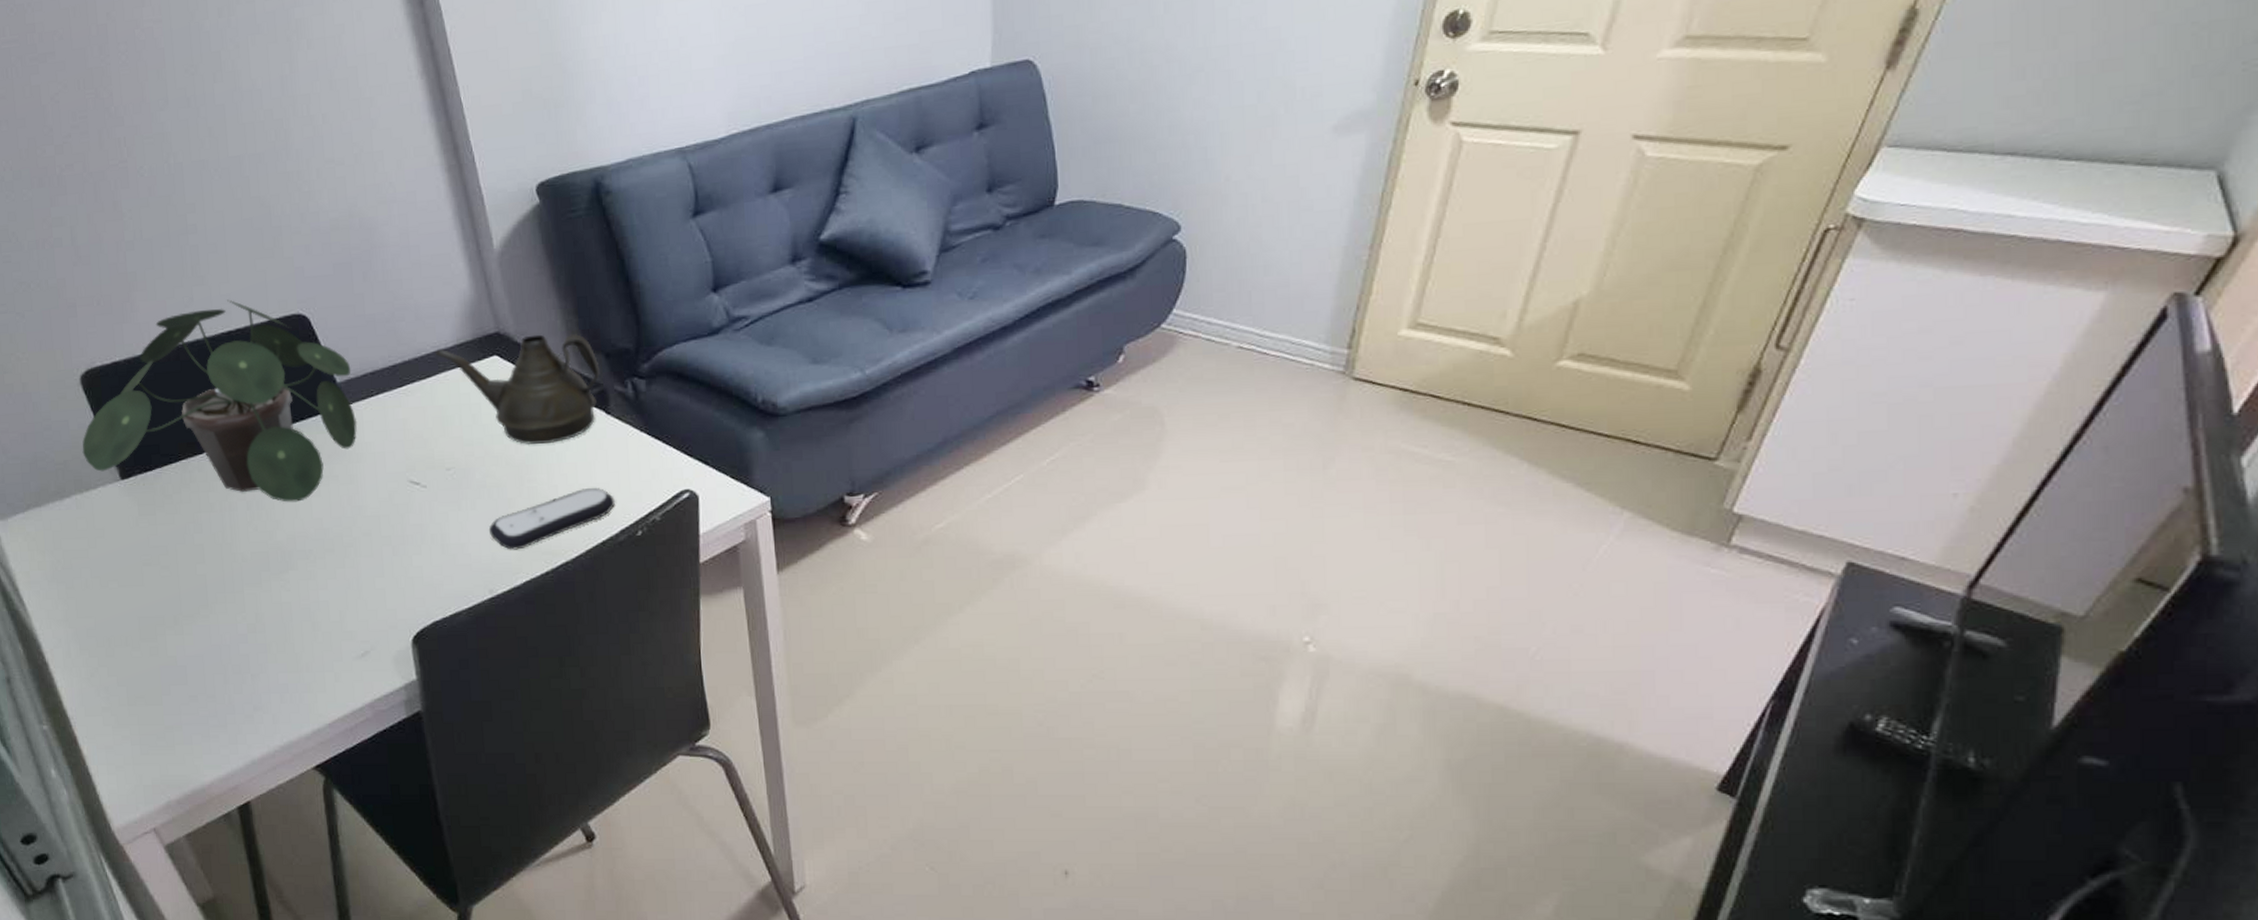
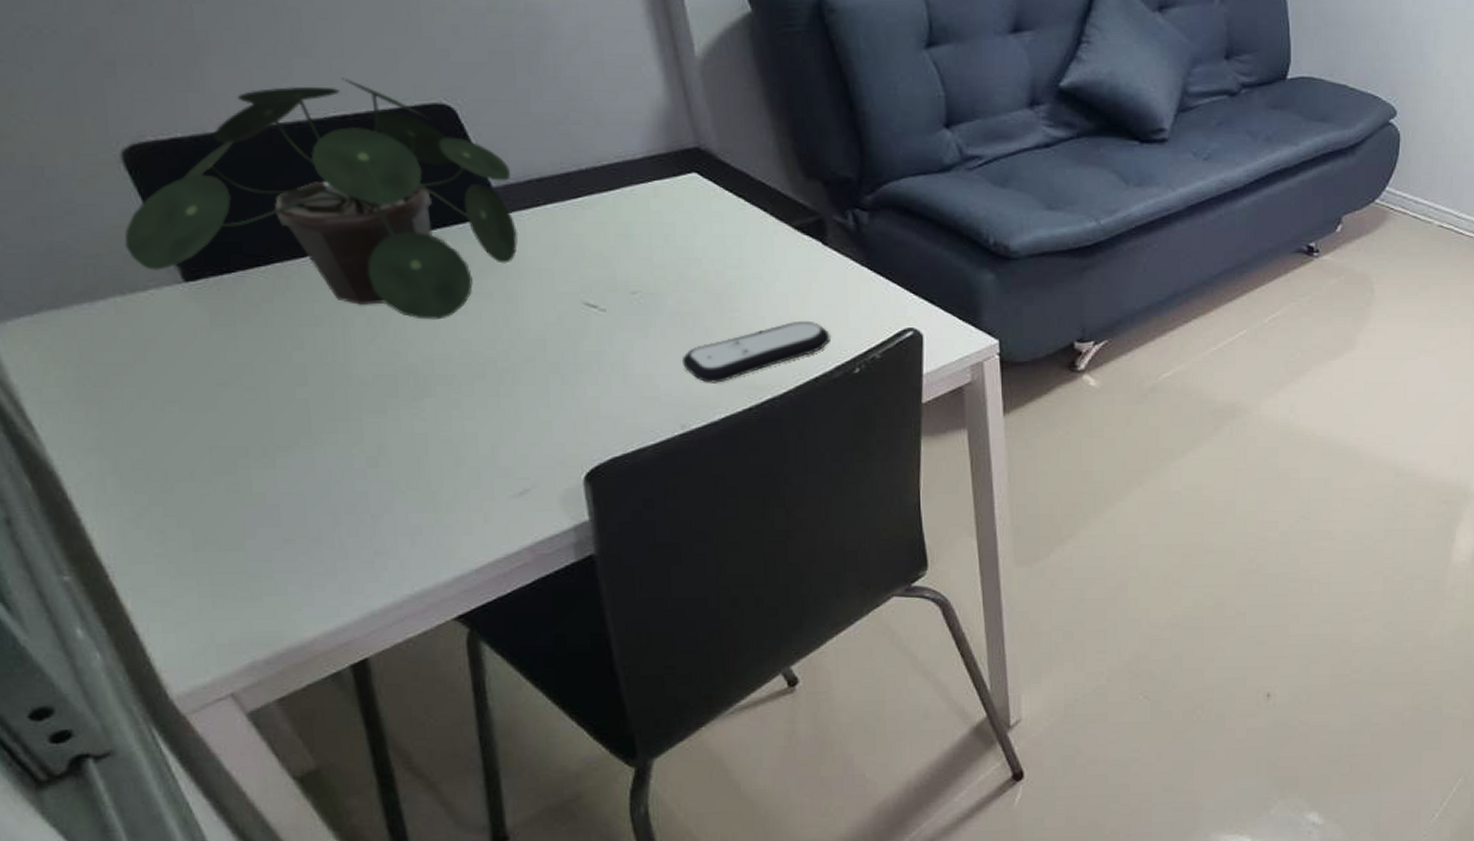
teapot: present [435,333,600,444] -> none [619,154,817,271]

